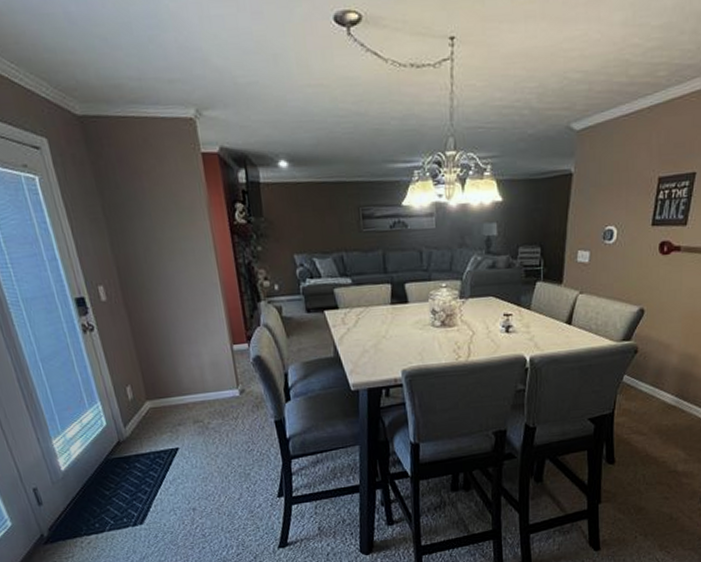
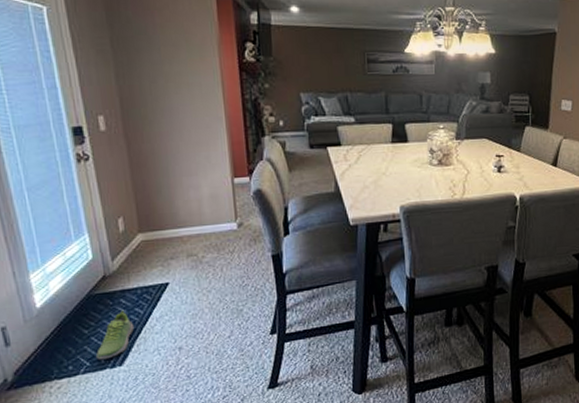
shoe: none [118,473,151,519] -> present [95,309,135,360]

